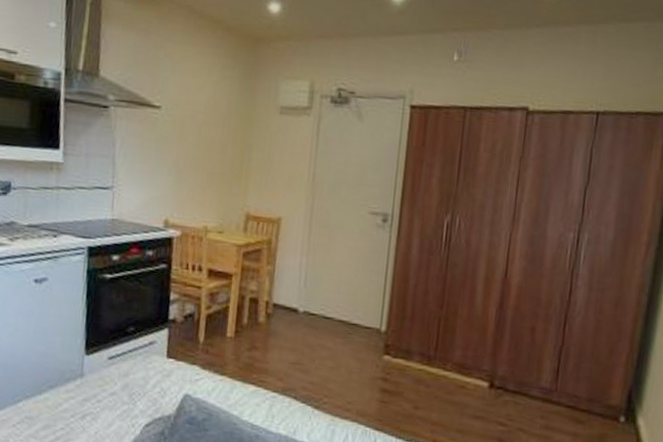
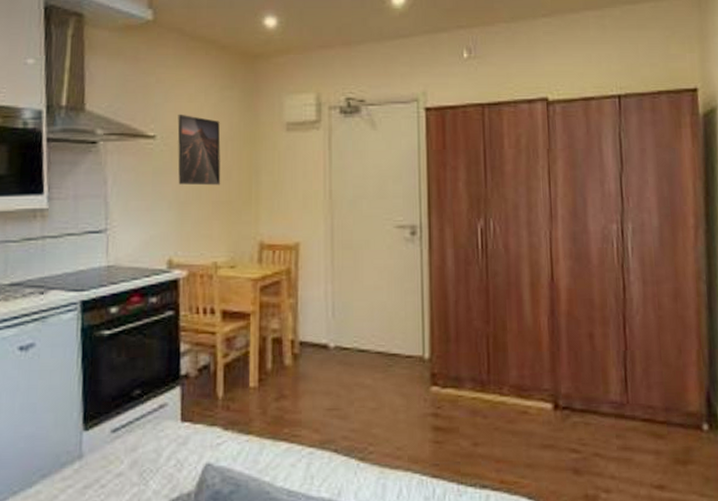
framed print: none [178,88,220,158] -> present [177,114,221,186]

